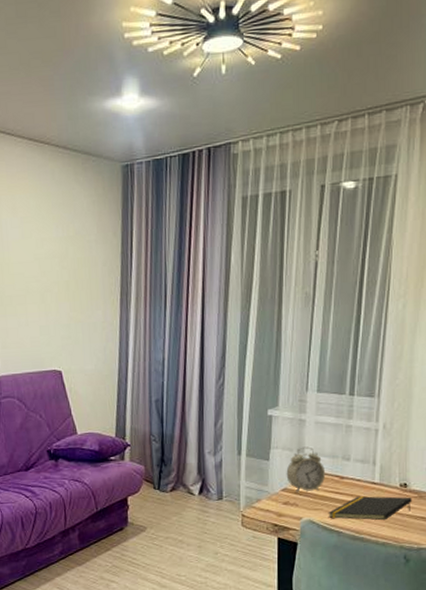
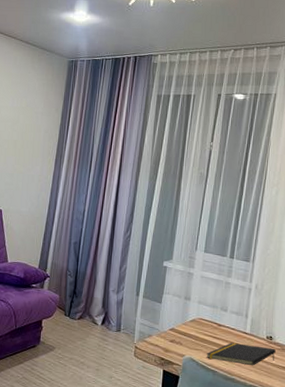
alarm clock: present [286,446,326,492] -> none [174,295,207,334]

